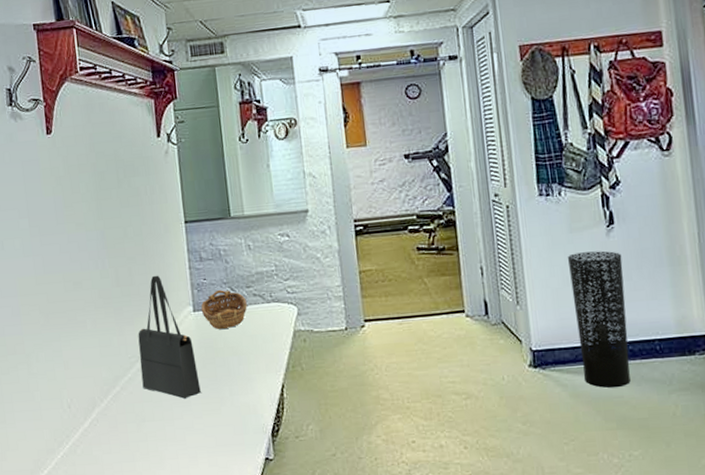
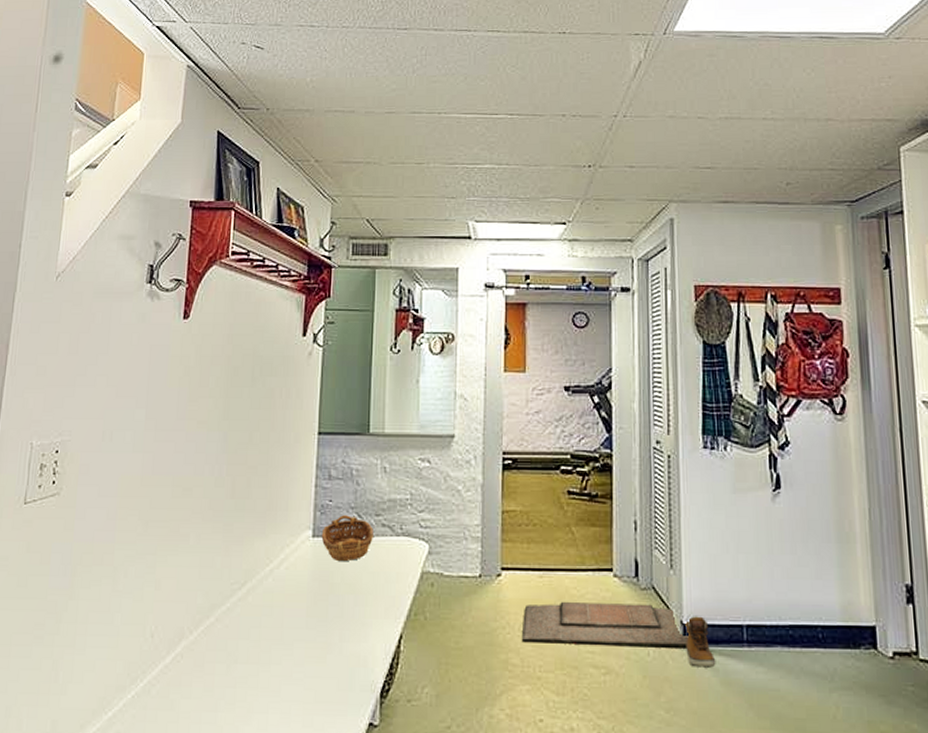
tote bag: present [138,275,201,400] -> none [241,490,307,641]
doormat: none [388,337,539,380] -> present [521,601,691,648]
boot: none [534,342,565,385] -> present [685,616,716,668]
umbrella stand: present [567,251,631,388] -> none [728,517,789,678]

